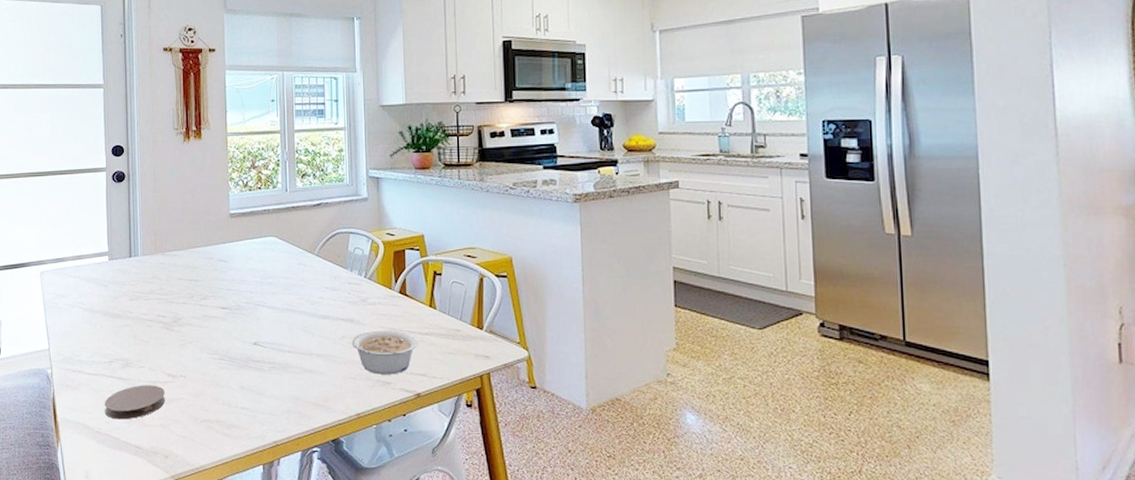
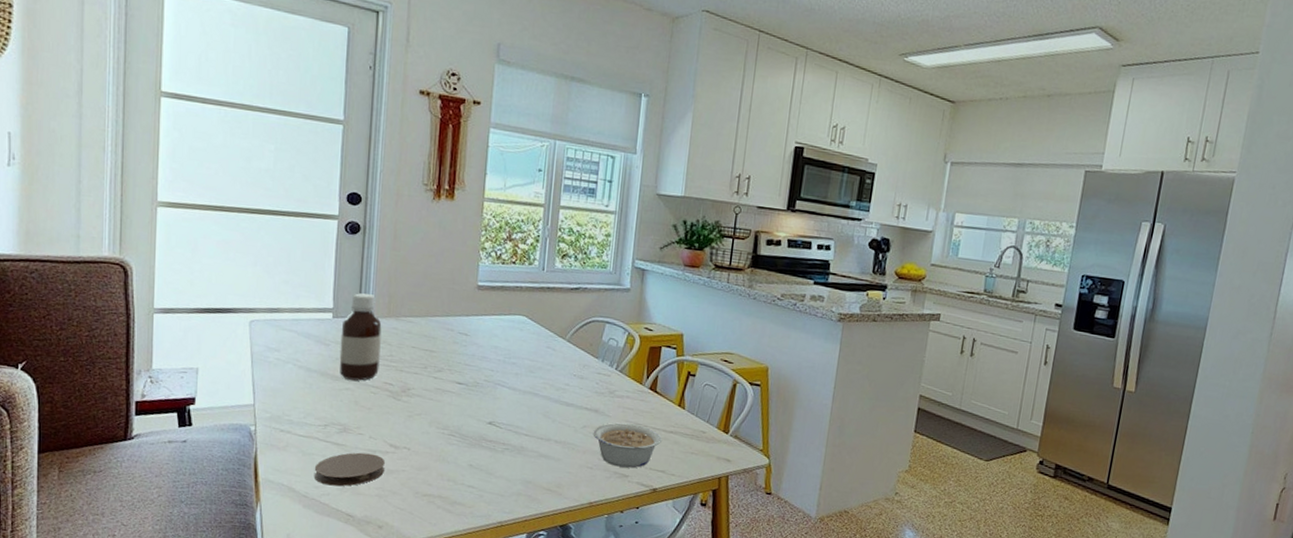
bottle: none [116,235,152,316] -> present [339,293,382,381]

